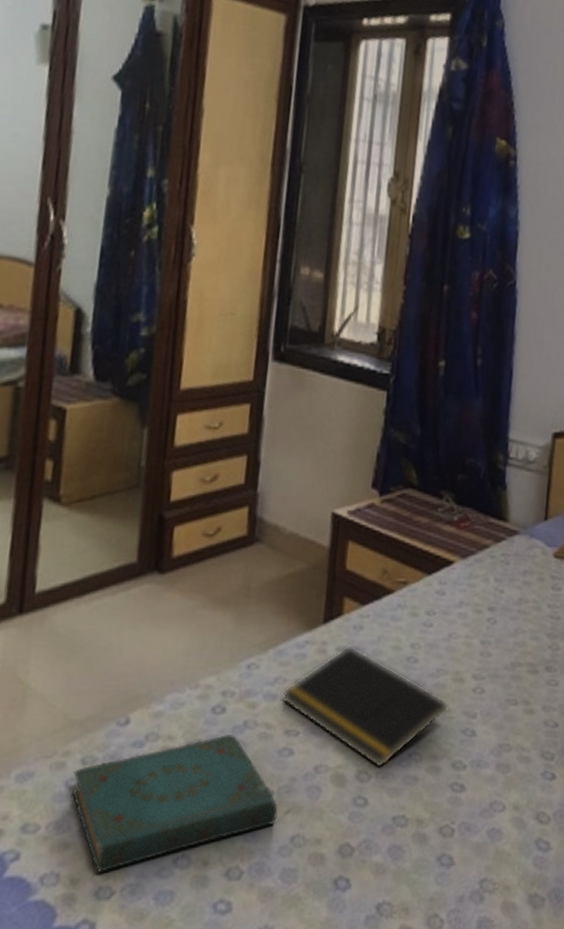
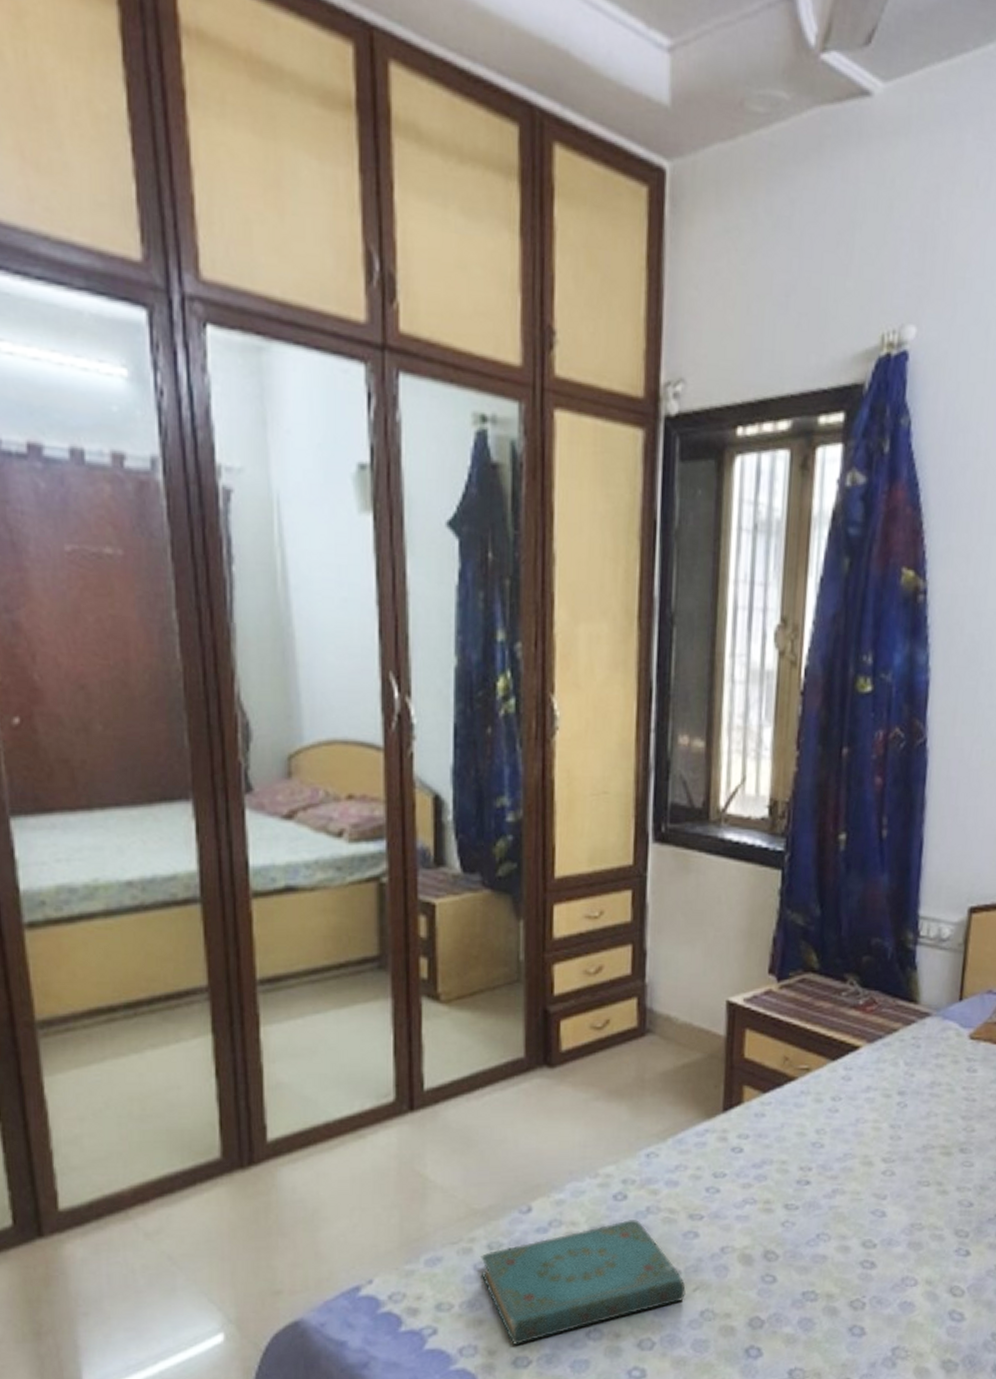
notepad: present [281,646,449,769] -> none [683,1133,858,1249]

